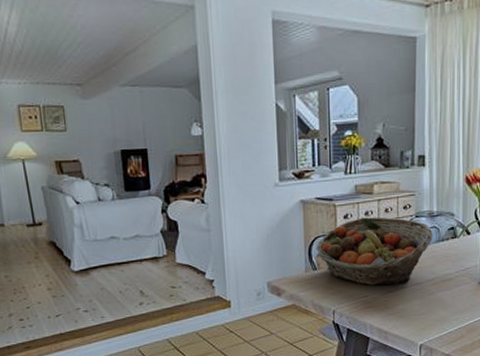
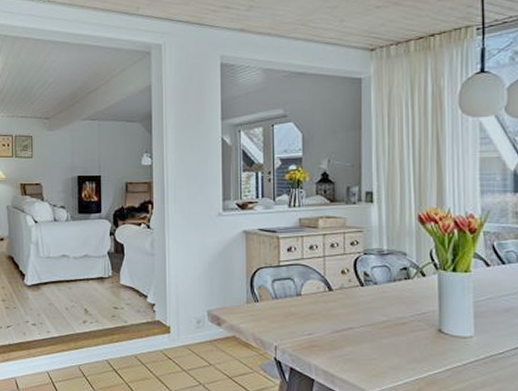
fruit basket: present [316,217,433,286] -> none [258,251,384,325]

